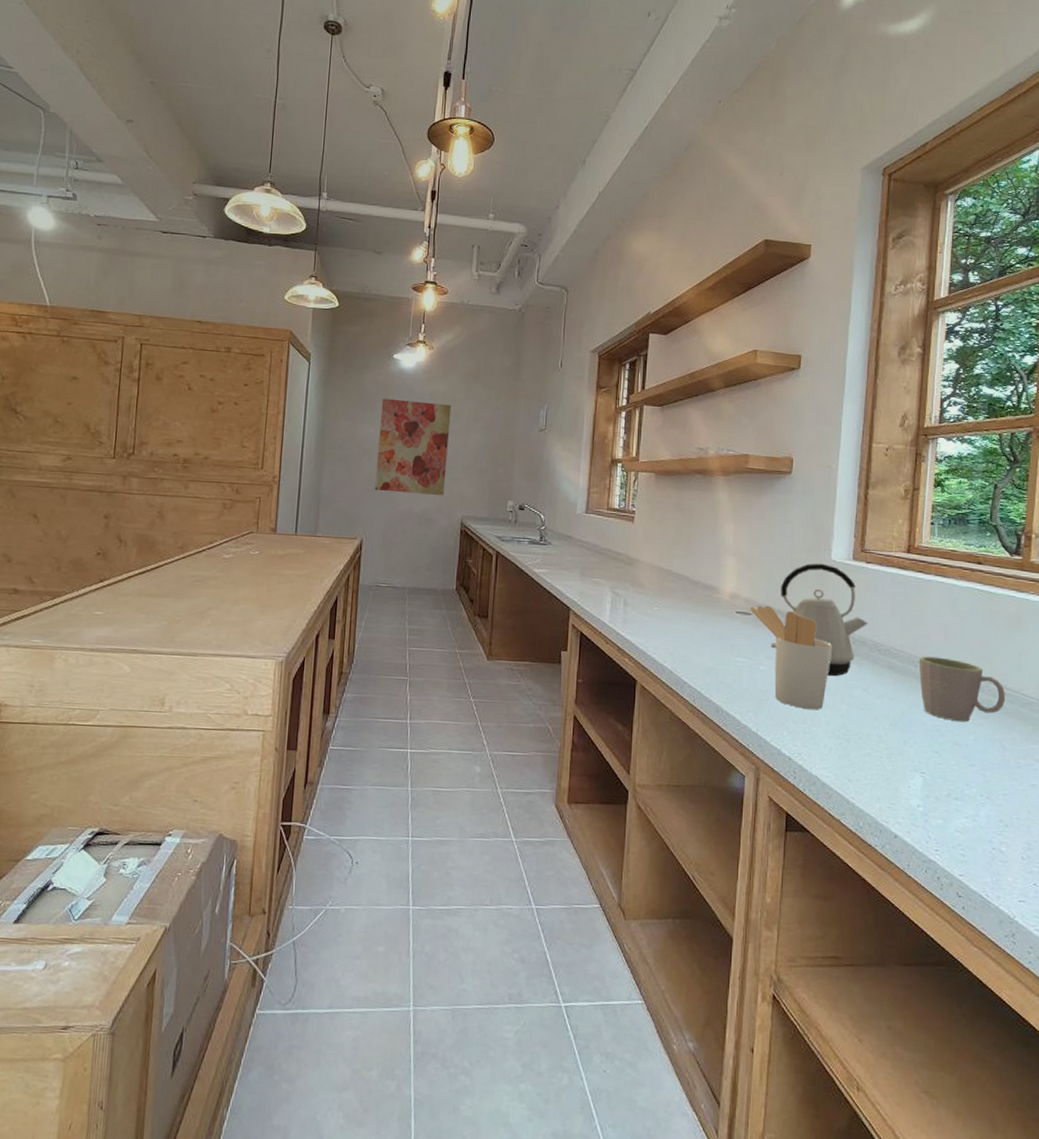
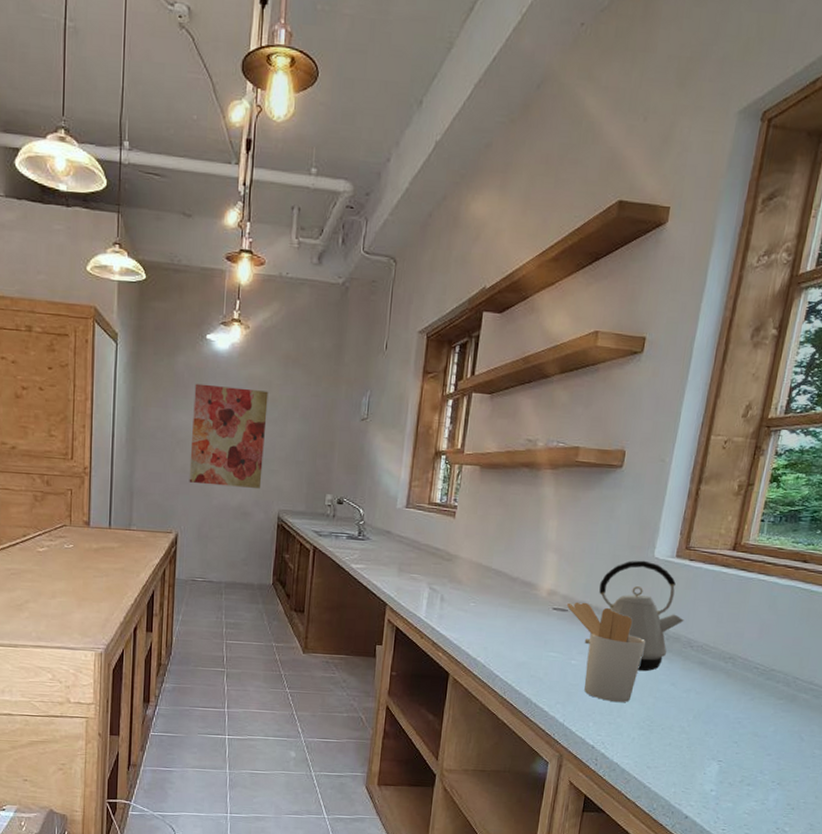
mug: present [919,656,1006,723] -> none [728,653,812,715]

